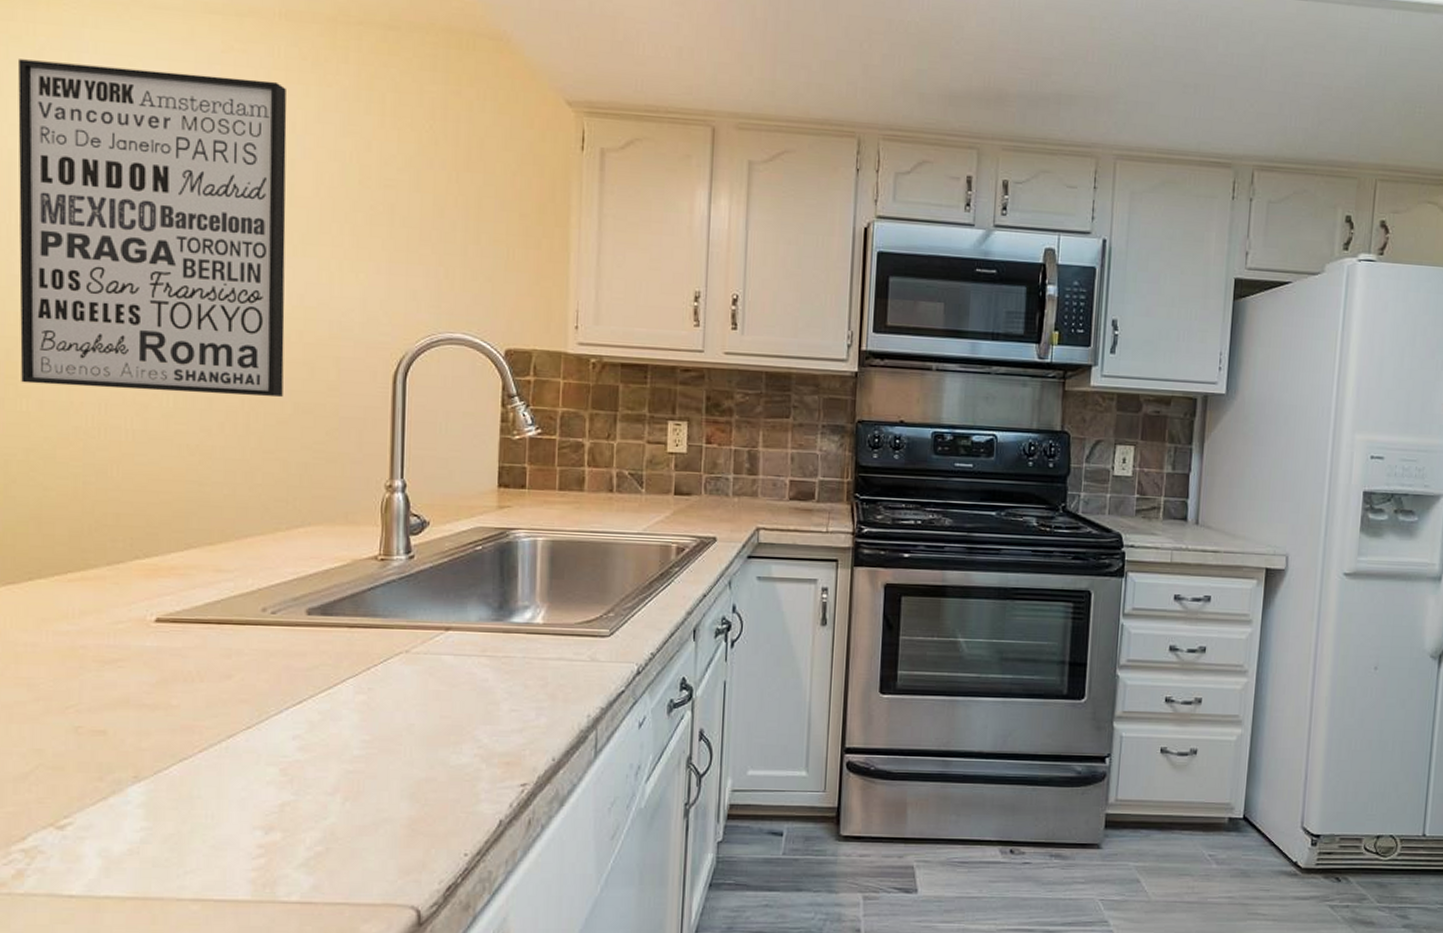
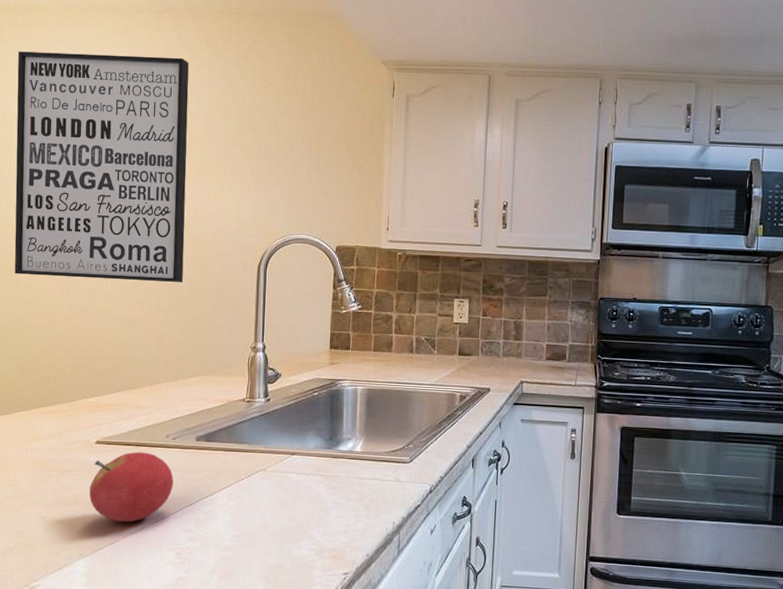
fruit: none [147,631,274,730] -> present [89,451,173,522]

